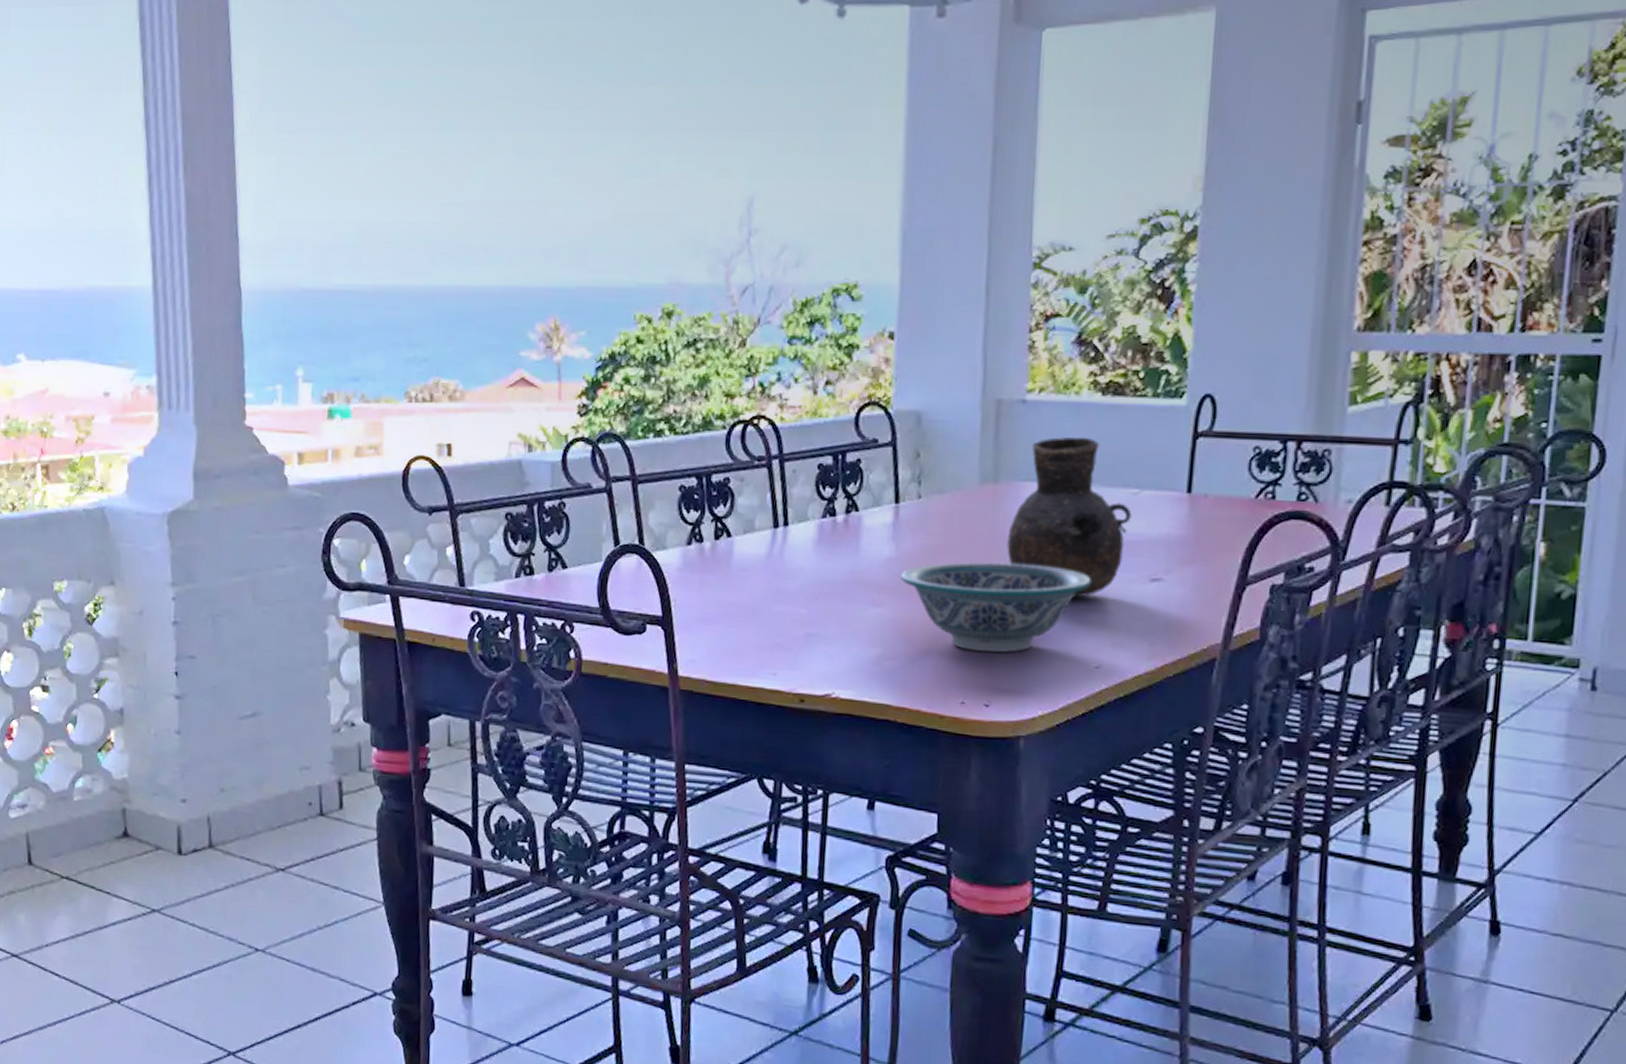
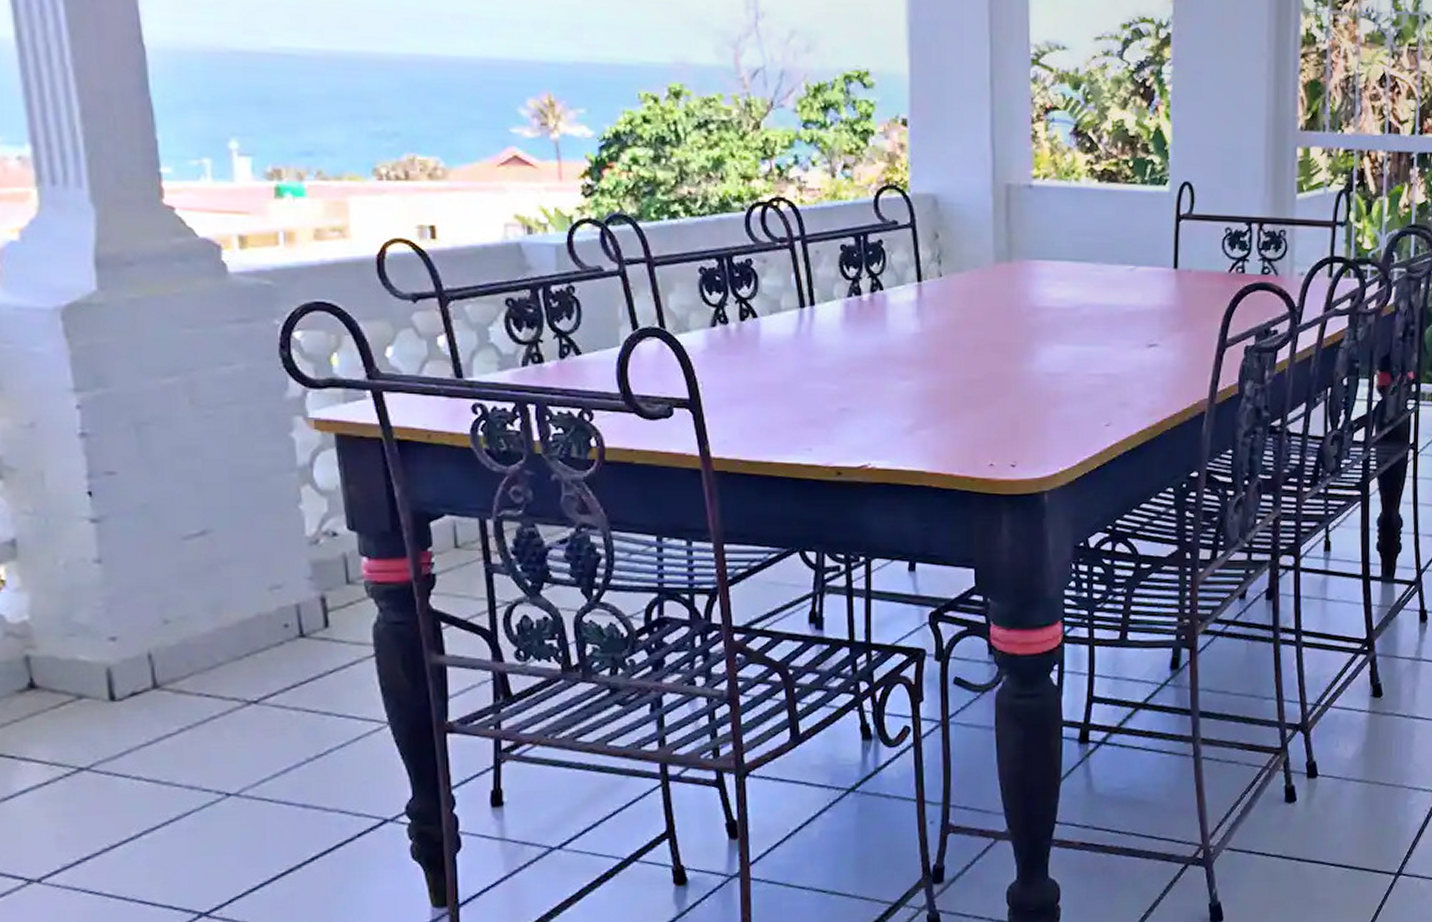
bowl: present [901,561,1091,653] -> none [927,334,1098,418]
vase: present [1007,437,1132,598] -> none [1023,219,1129,364]

